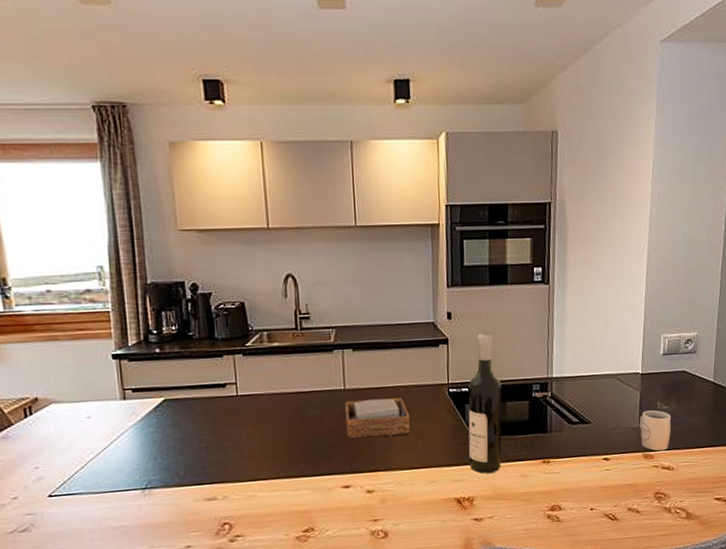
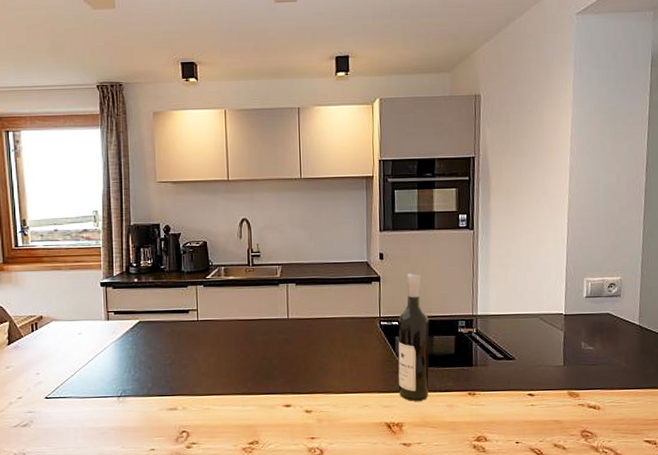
napkin holder: present [345,398,411,439] -> none [288,328,346,363]
mug: present [639,410,672,452] -> none [563,349,597,390]

